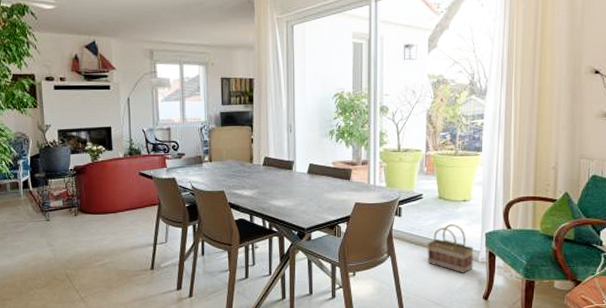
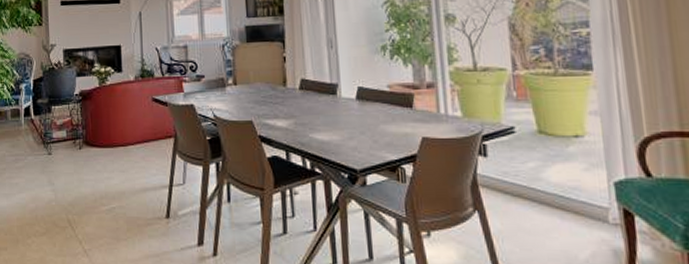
basket: present [427,224,474,273] -> none [529,169,602,239]

